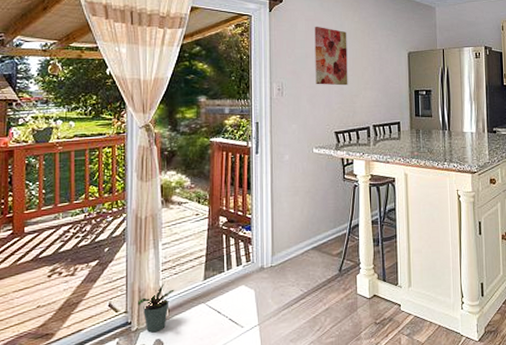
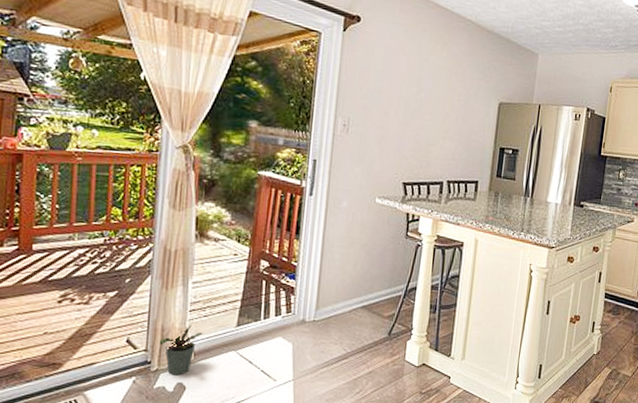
wall art: present [314,26,348,86] -> none [388,56,432,132]

